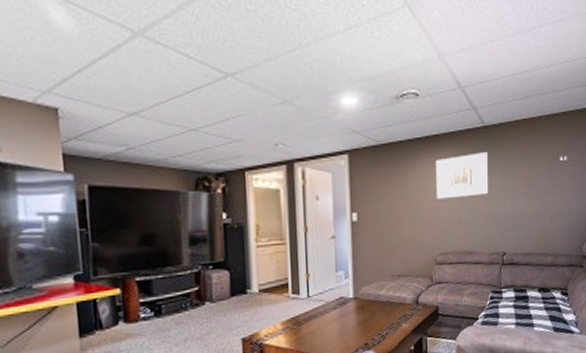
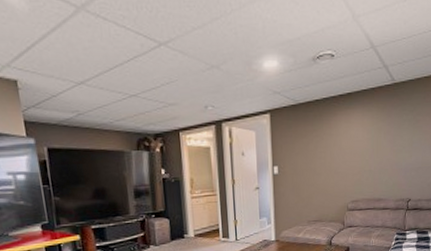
wall art: present [436,152,489,199] -> none [349,108,398,152]

